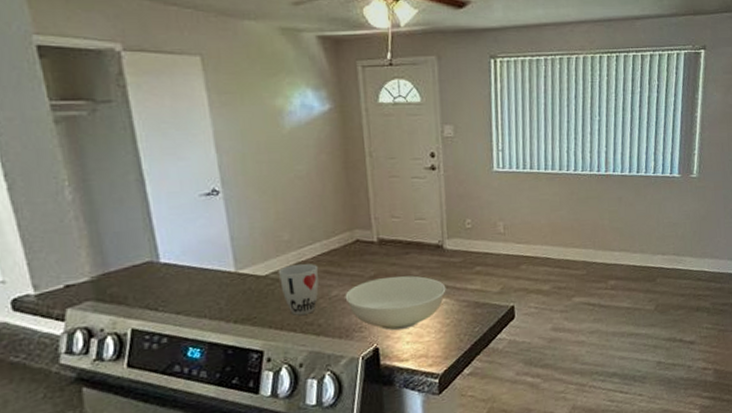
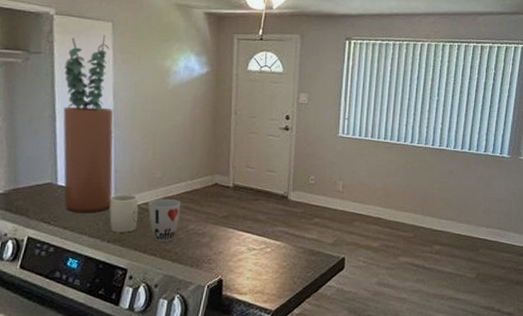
vase: none [146,73,232,294] -> present [63,35,114,213]
mug: none [230,264,269,311] -> present [109,194,139,233]
bowl: present [345,275,446,330] -> none [200,218,286,265]

